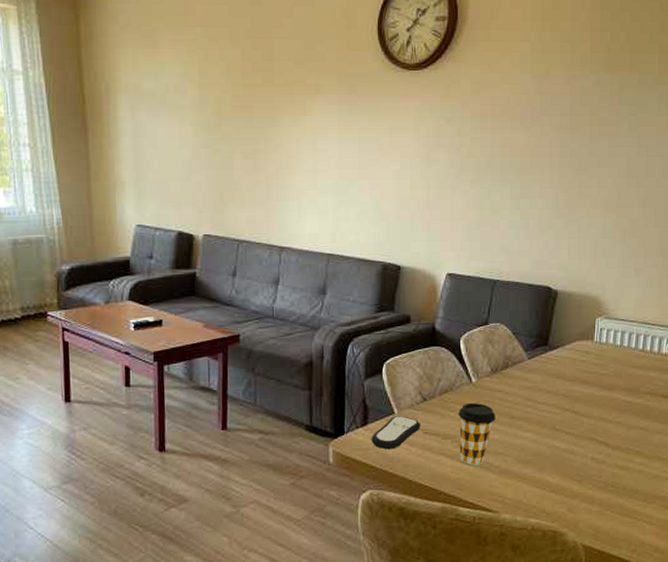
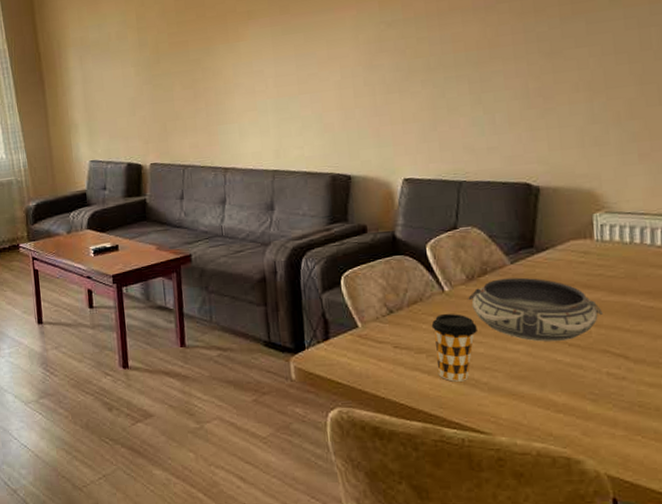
remote control: present [371,415,421,450] -> none [334,328,390,365]
bowl: none [491,372,594,430] -> present [468,277,603,342]

